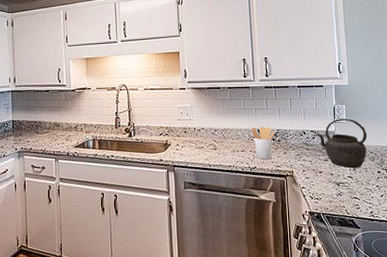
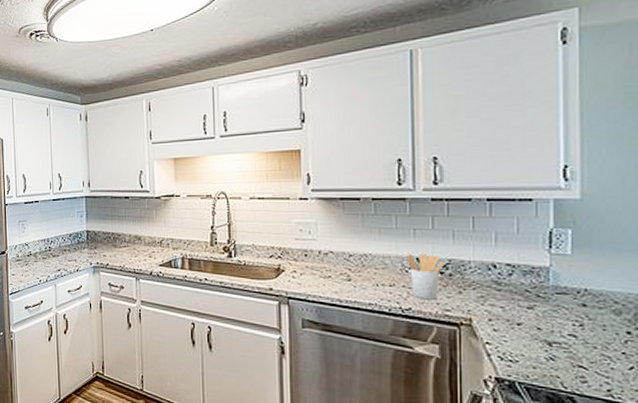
kettle: present [315,118,367,168] -> none [513,249,609,324]

